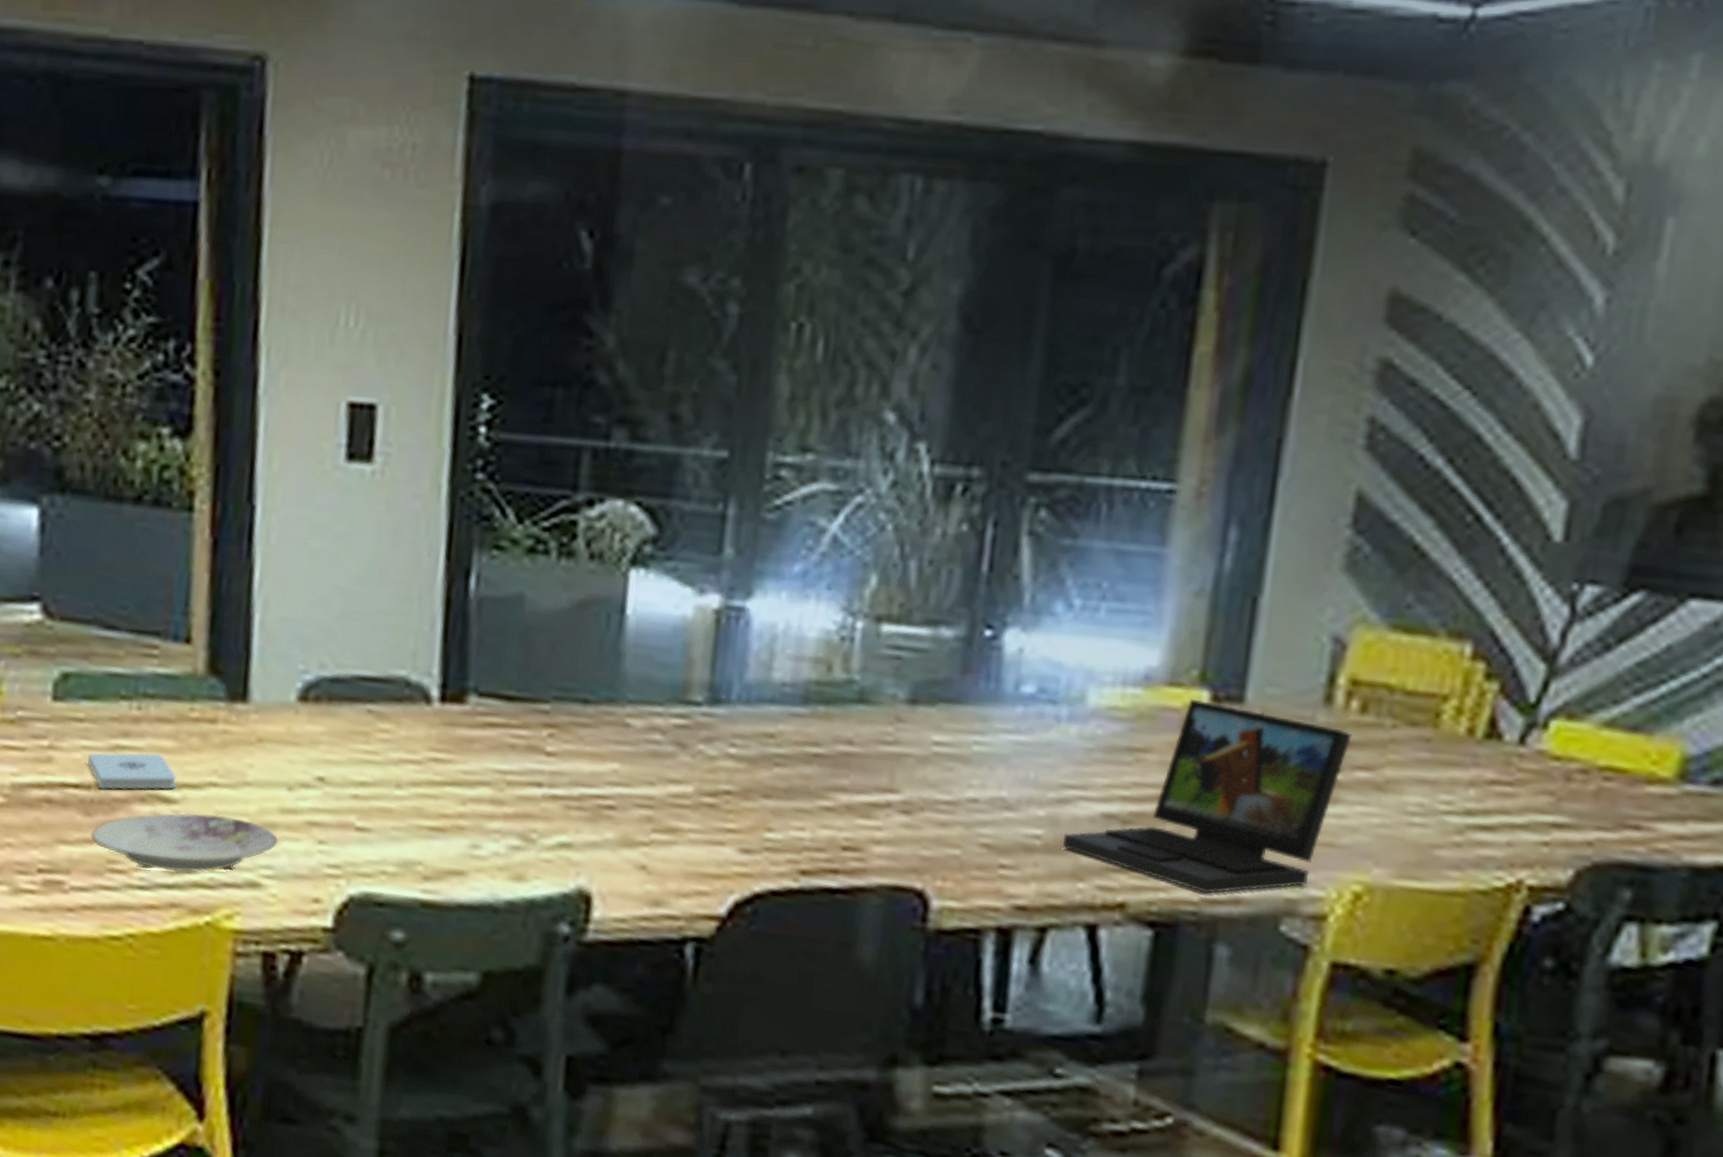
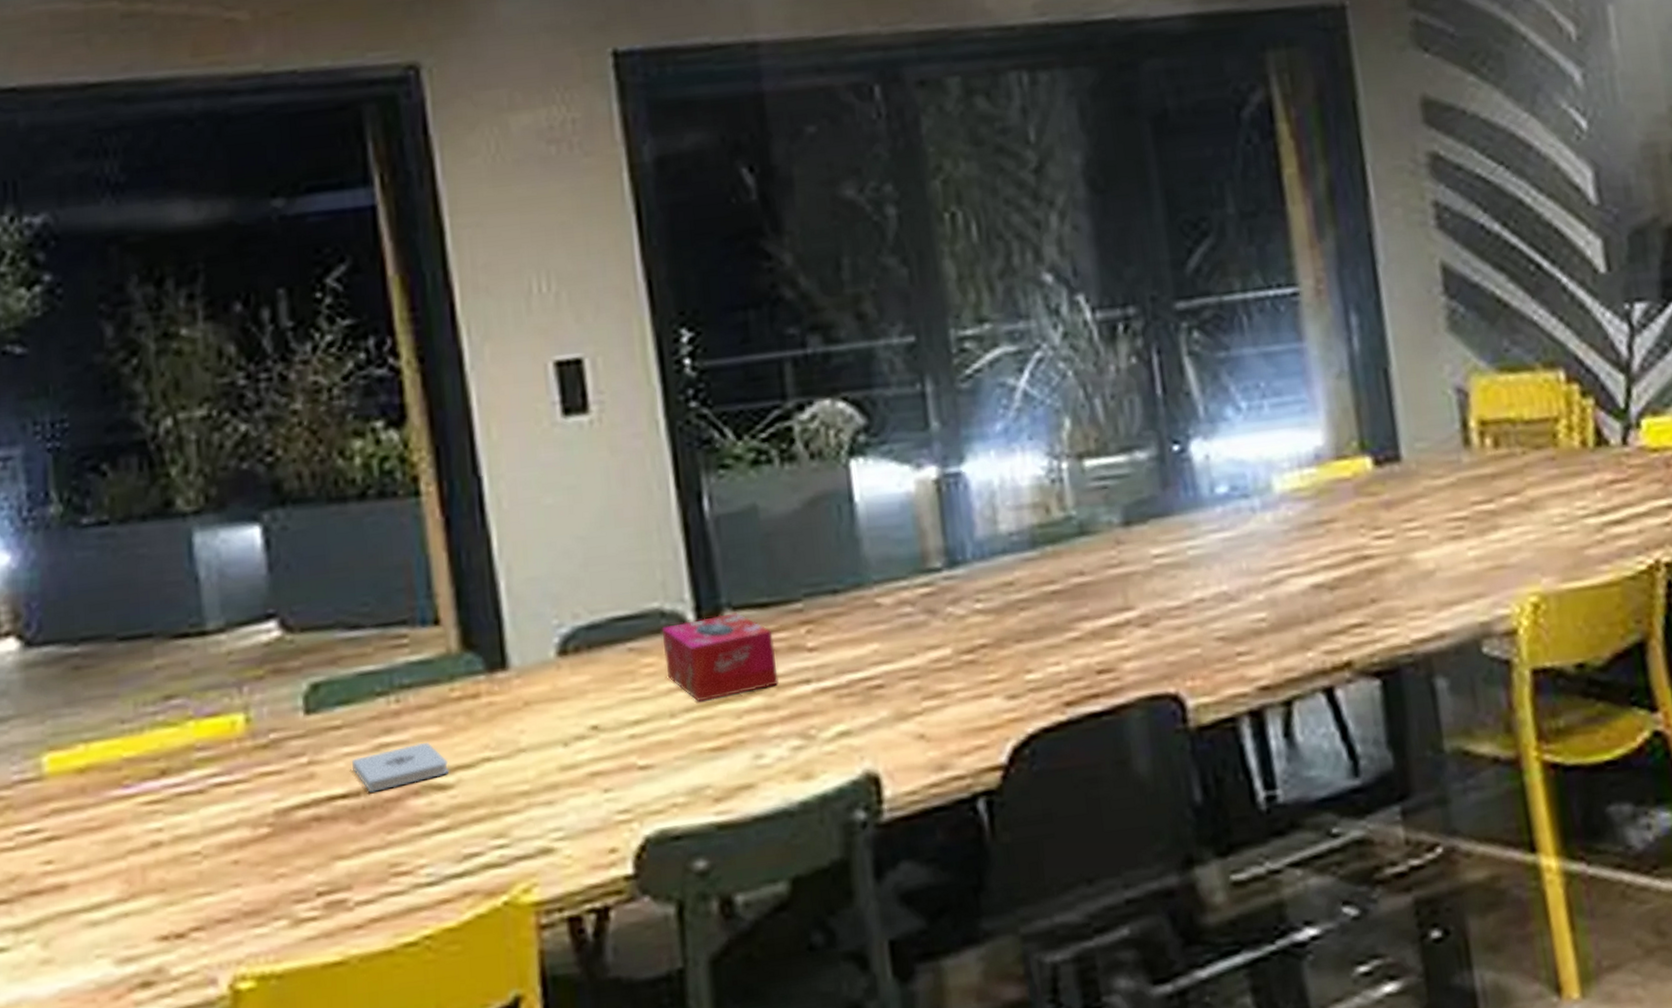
plate: present [91,813,278,873] -> none [368,787,564,862]
tissue box: none [401,696,514,782] -> present [661,612,779,702]
laptop: present [1063,698,1352,894] -> none [1284,465,1494,636]

